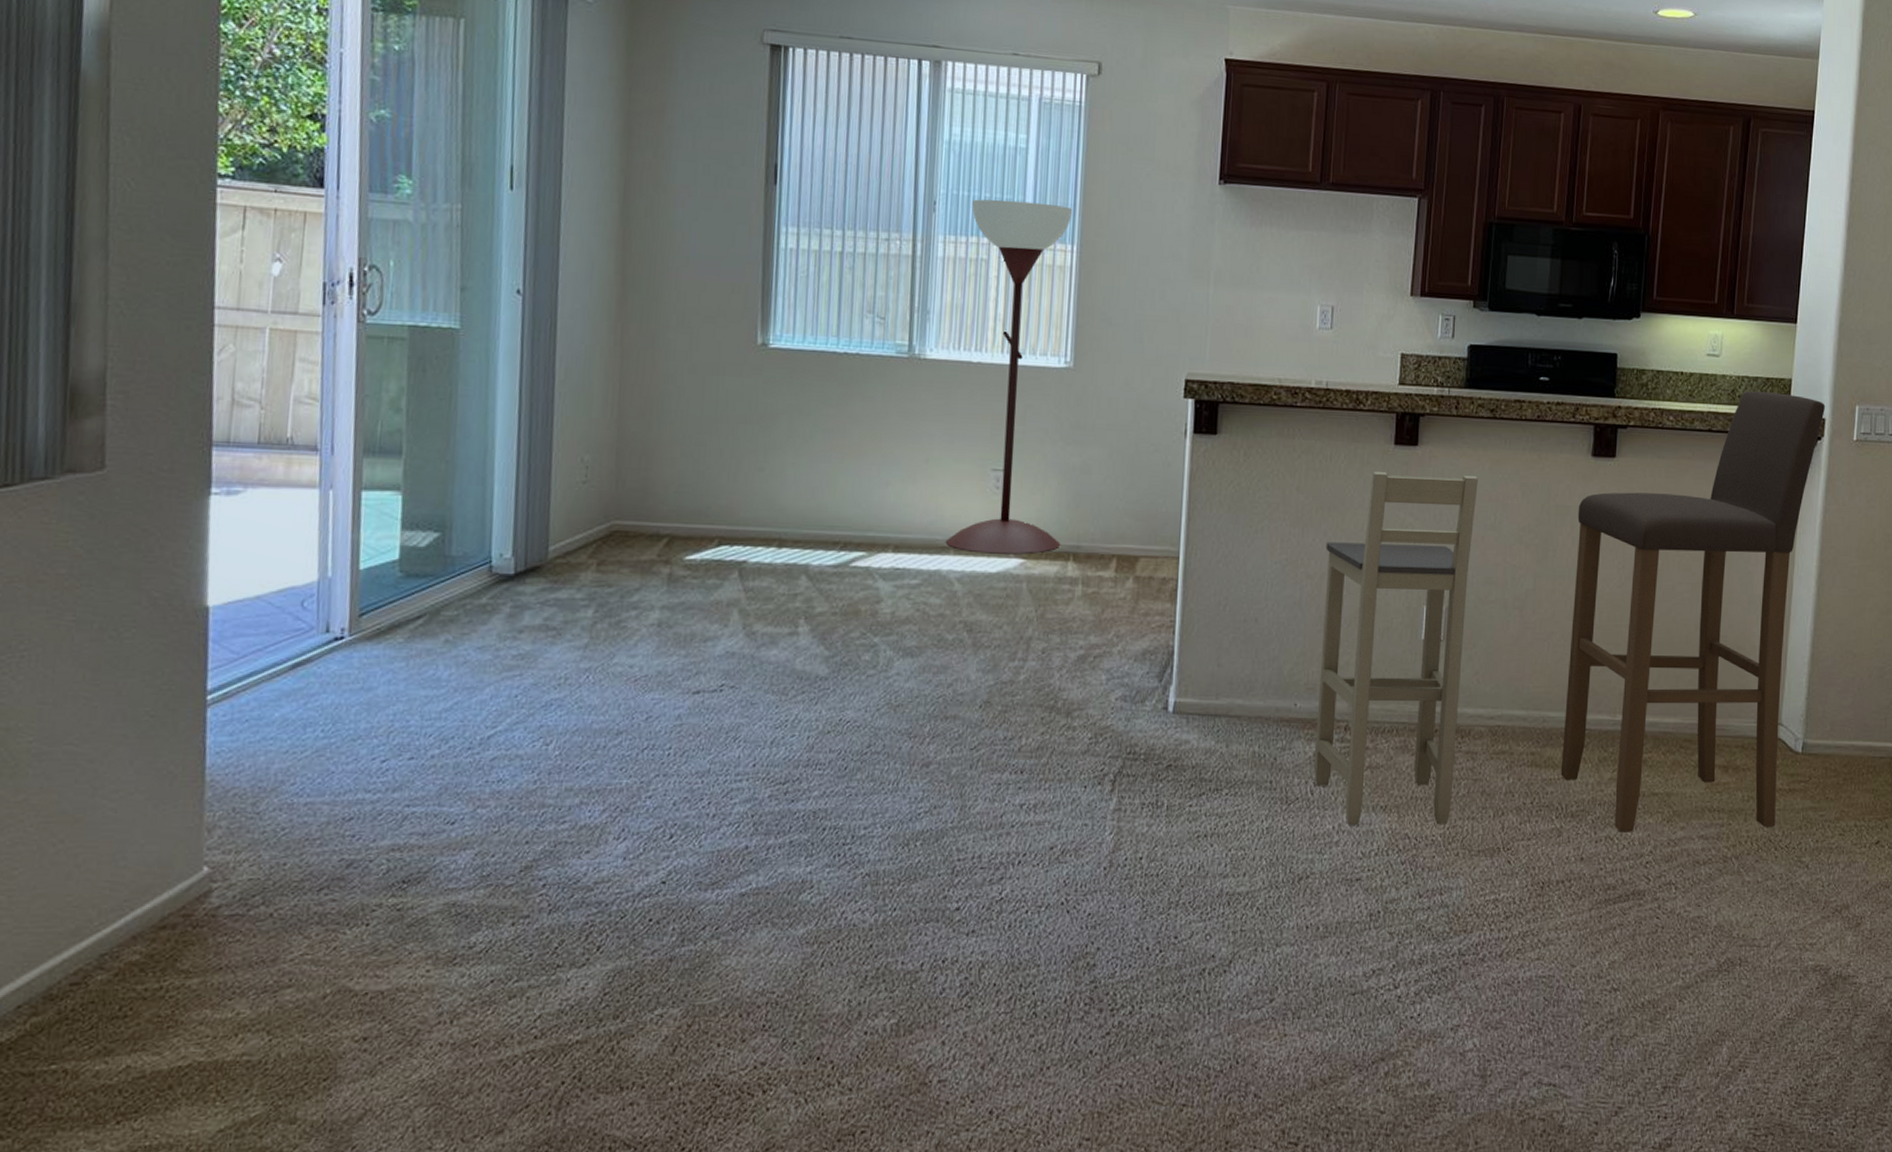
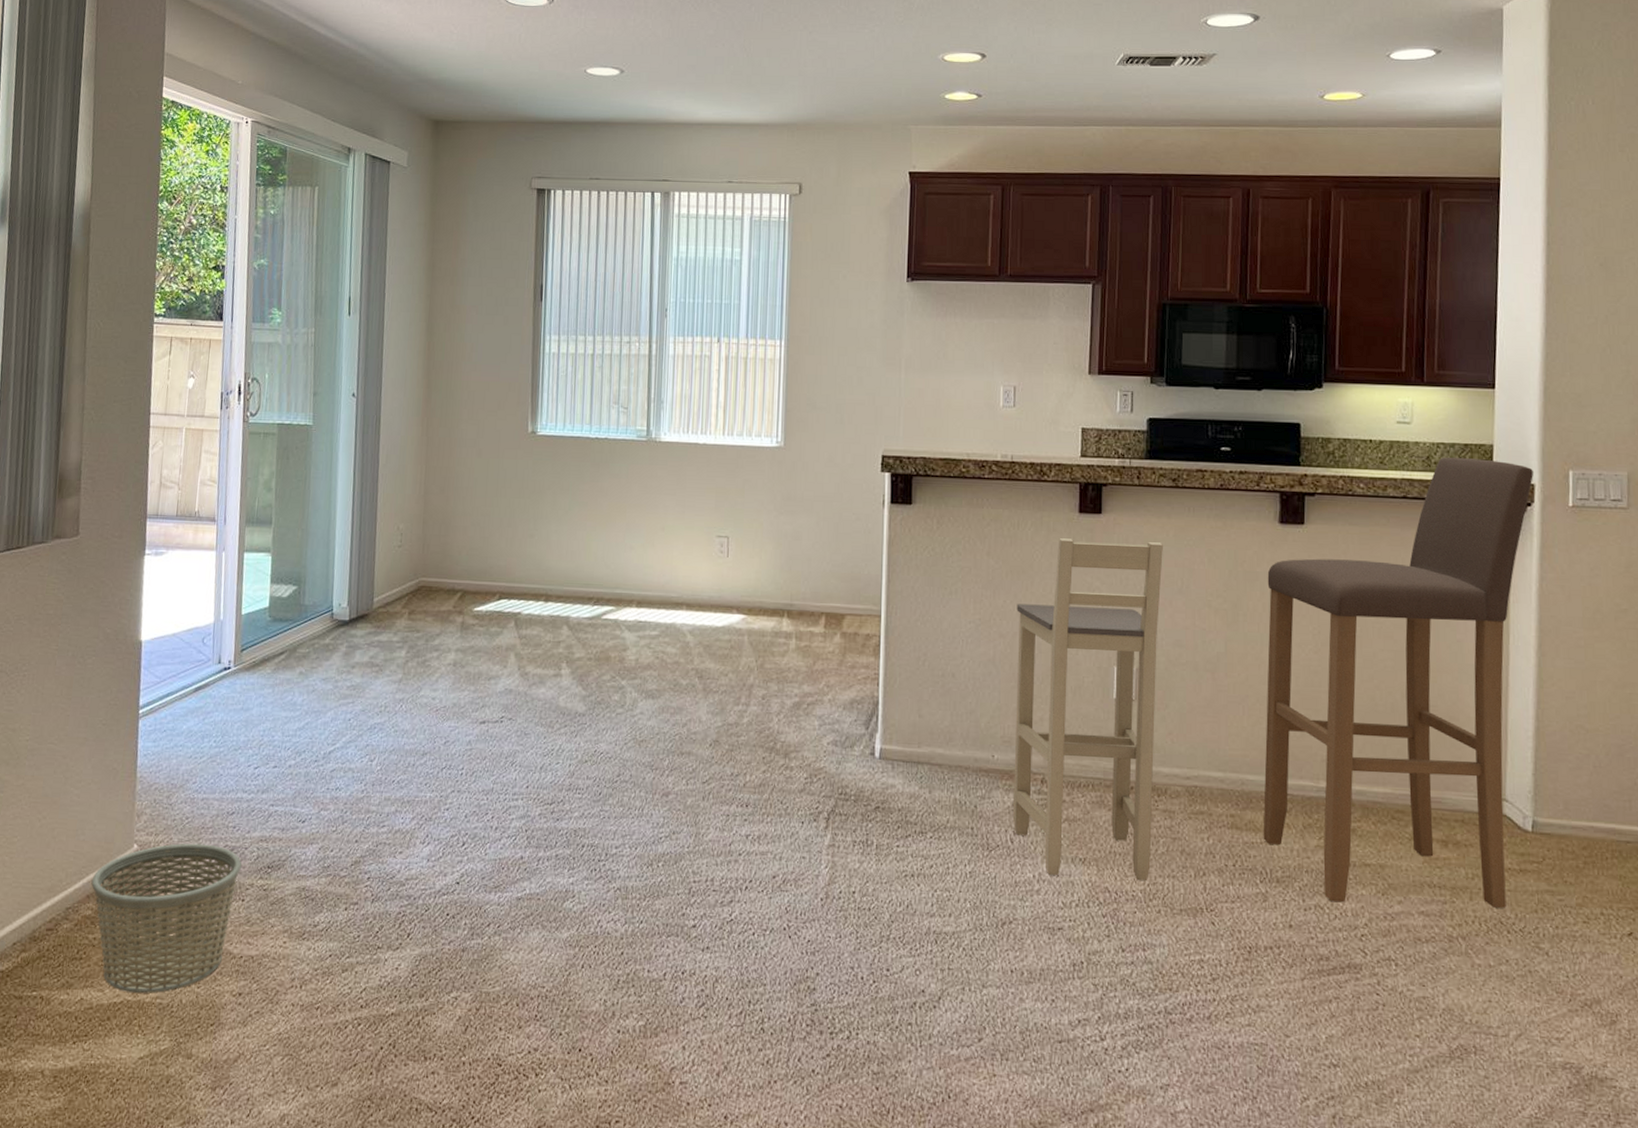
basket: none [138,859,365,1052] -> present [91,843,242,993]
floor lamp: present [945,199,1072,555] -> none [679,304,780,611]

